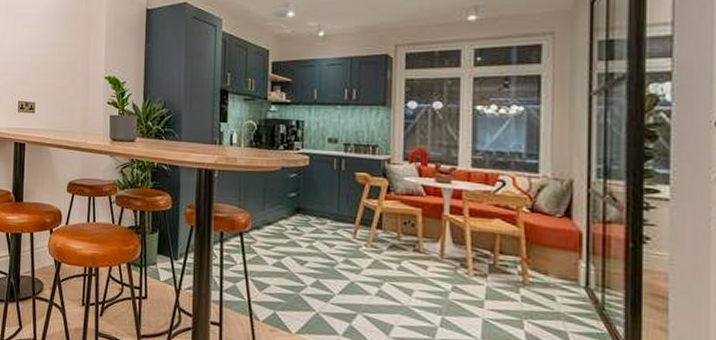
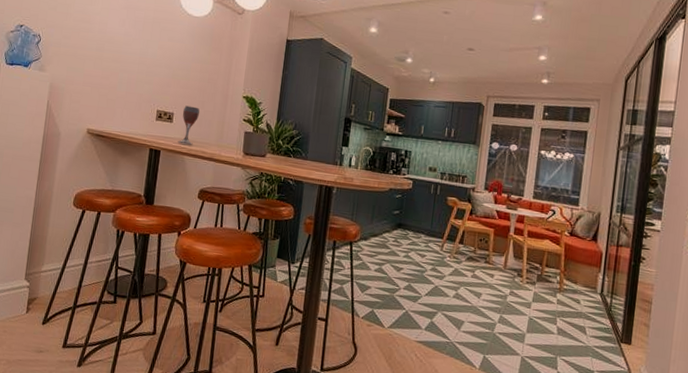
cup: none [41,93,61,135] -> present [177,105,200,145]

